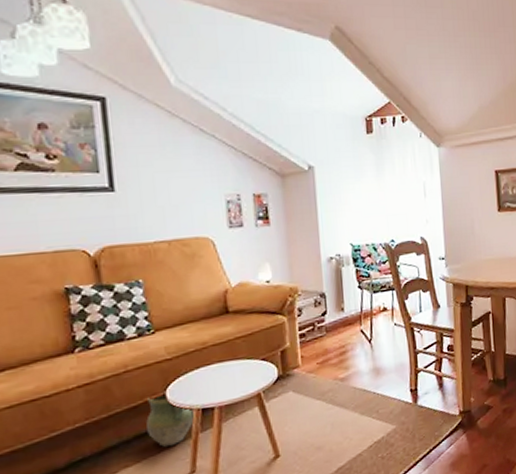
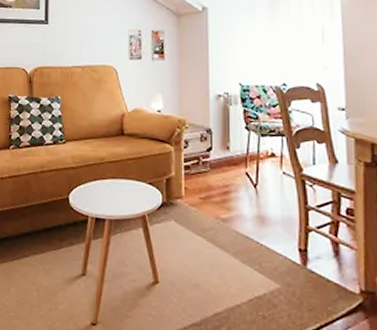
ceramic jug: present [146,396,194,447] -> none [52,197,88,245]

